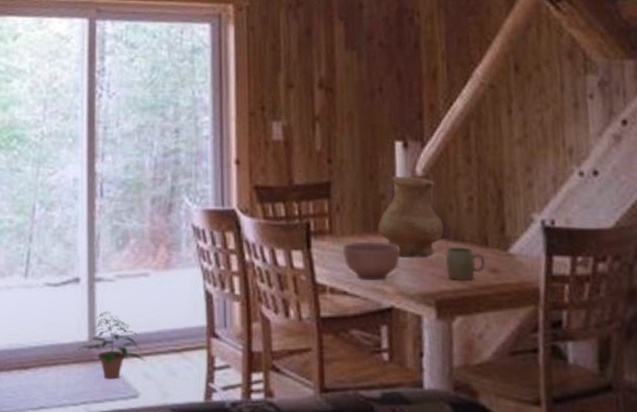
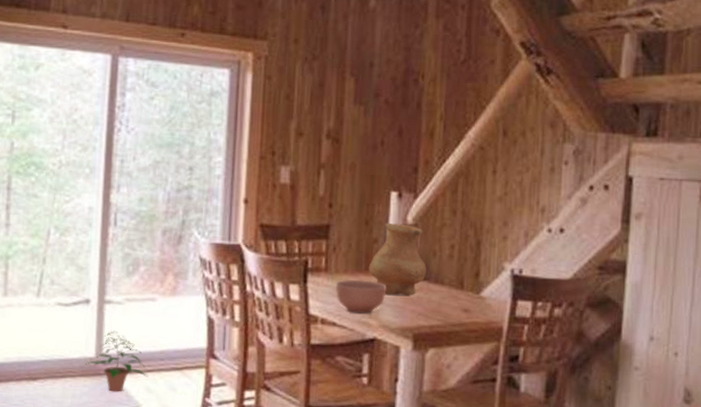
mug: present [445,247,485,280] -> none [424,288,459,318]

